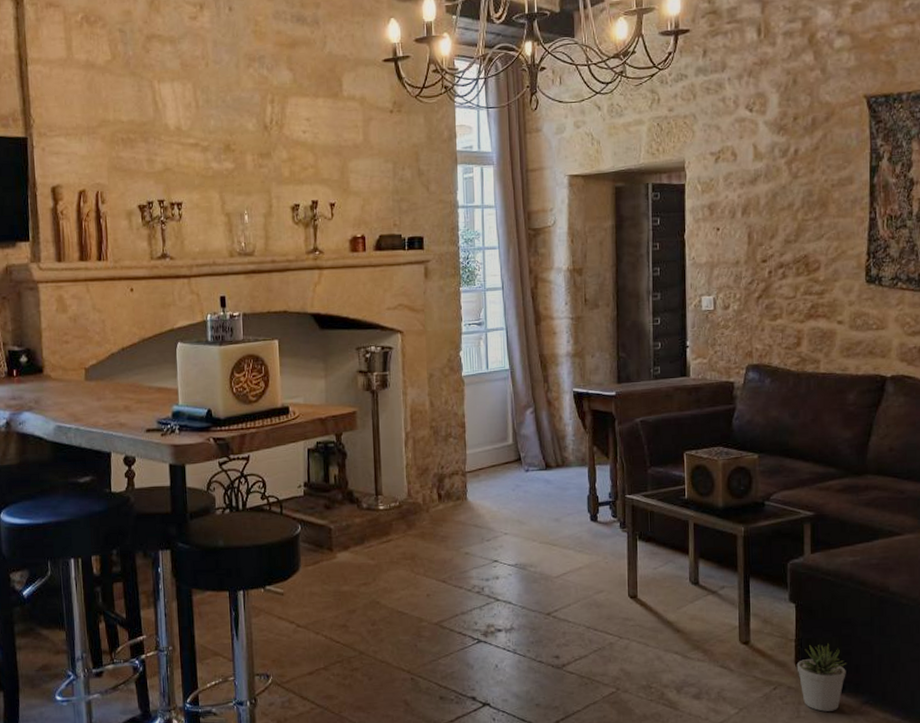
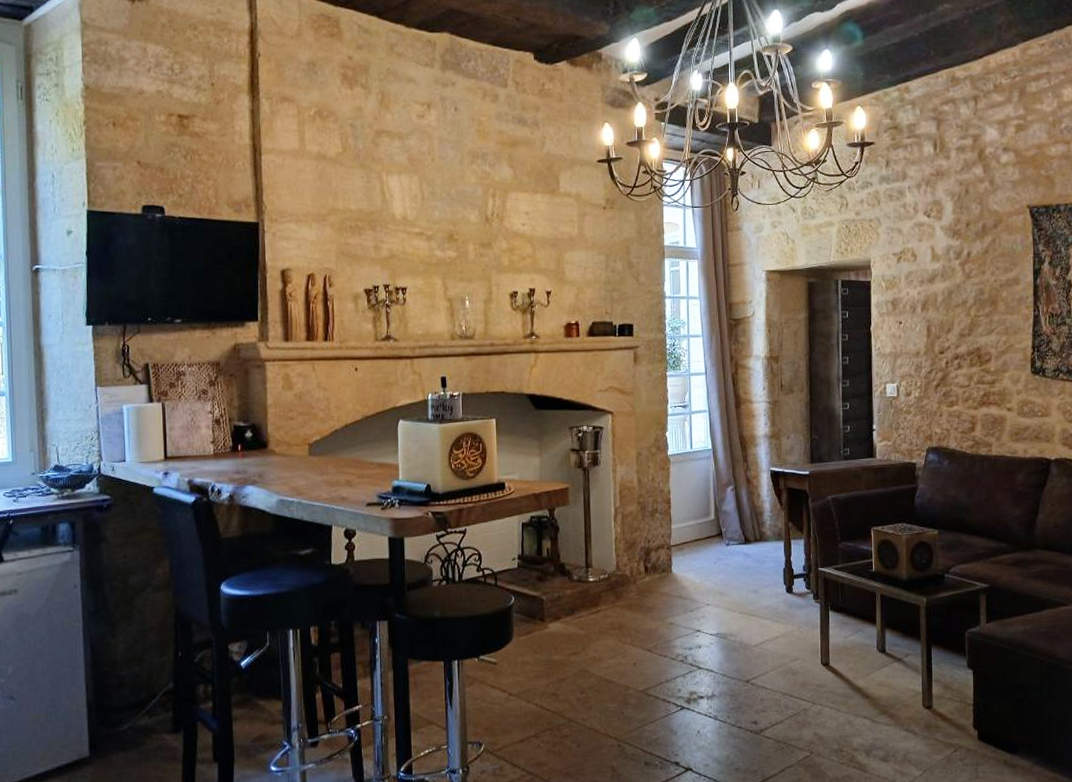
potted plant: present [796,643,847,712] -> none [975,707,1020,772]

